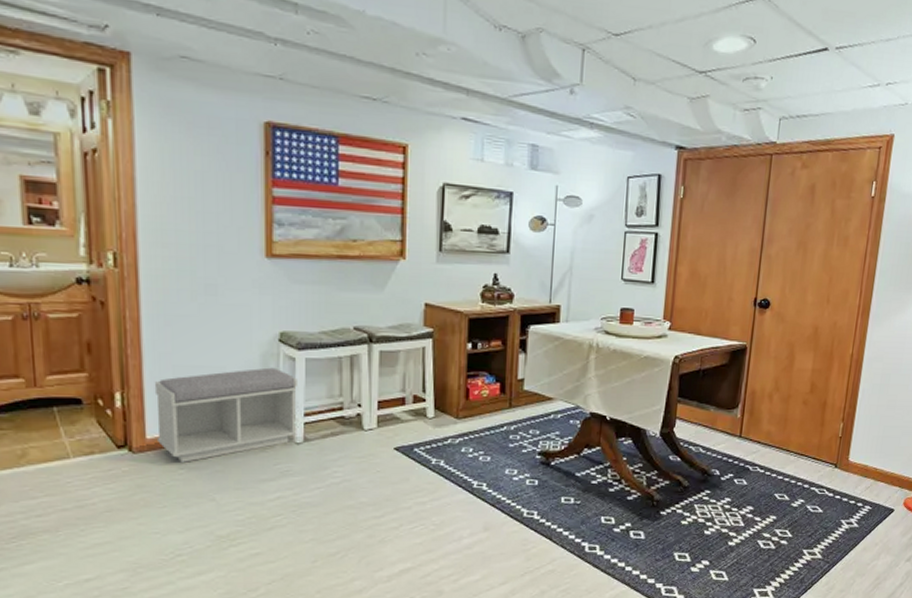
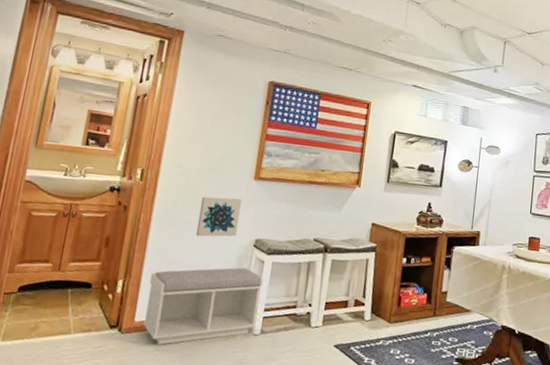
wall art: none [201,283,254,334] -> present [195,196,241,237]

